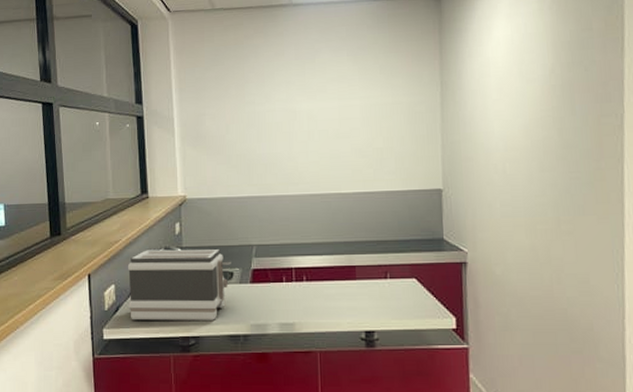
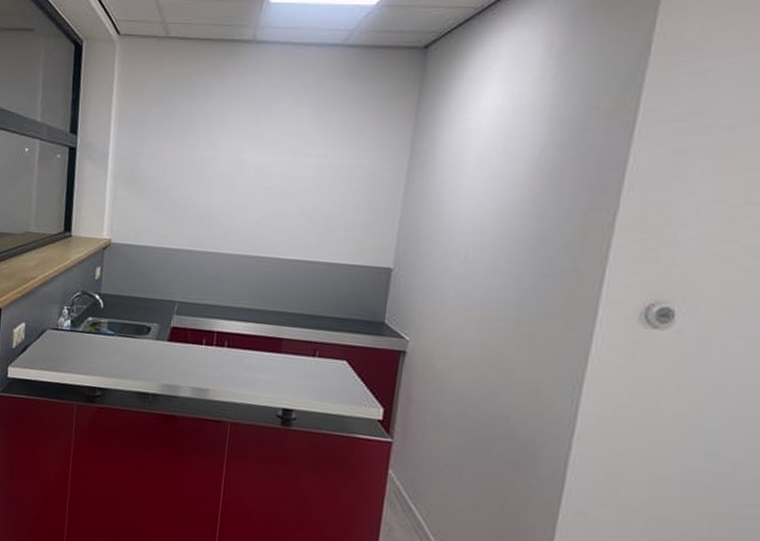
toaster: present [127,249,231,321] -> none [37,291,150,374]

